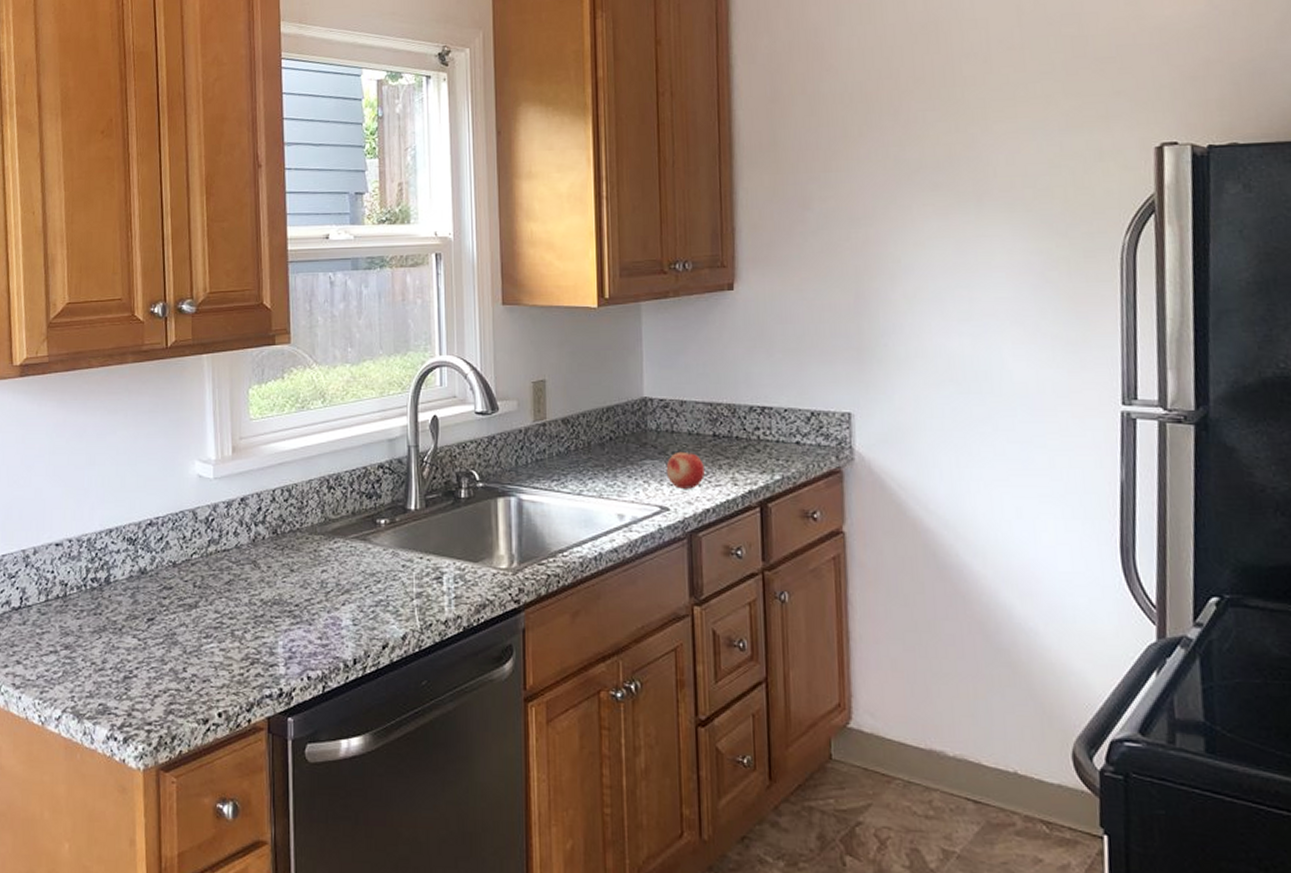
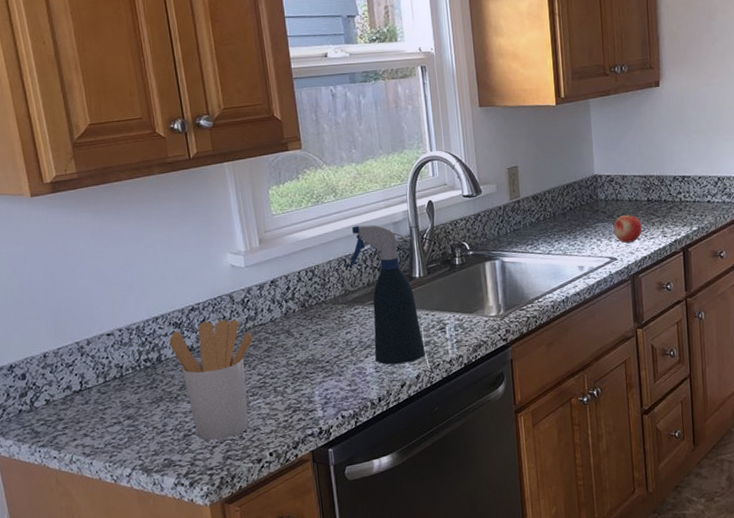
utensil holder: none [121,539,214,688] -> present [169,319,253,440]
spray bottle: none [332,440,415,618] -> present [349,224,425,365]

